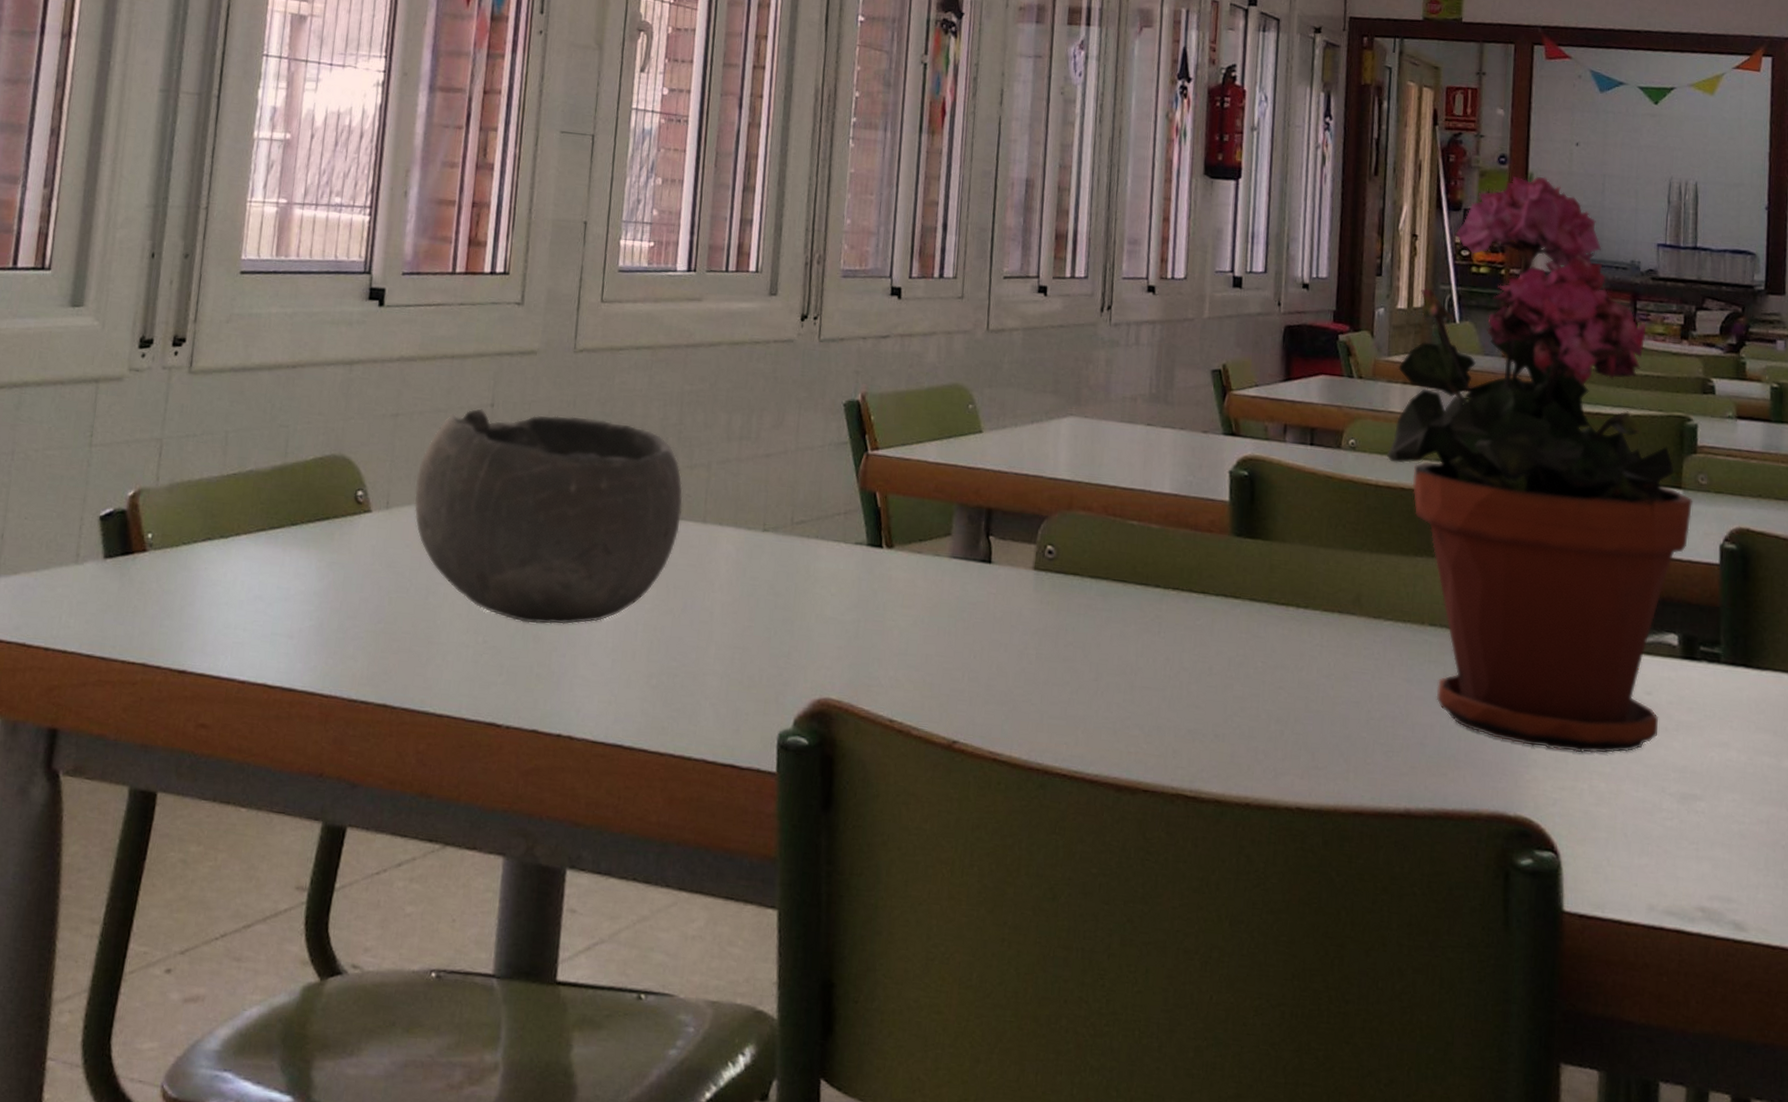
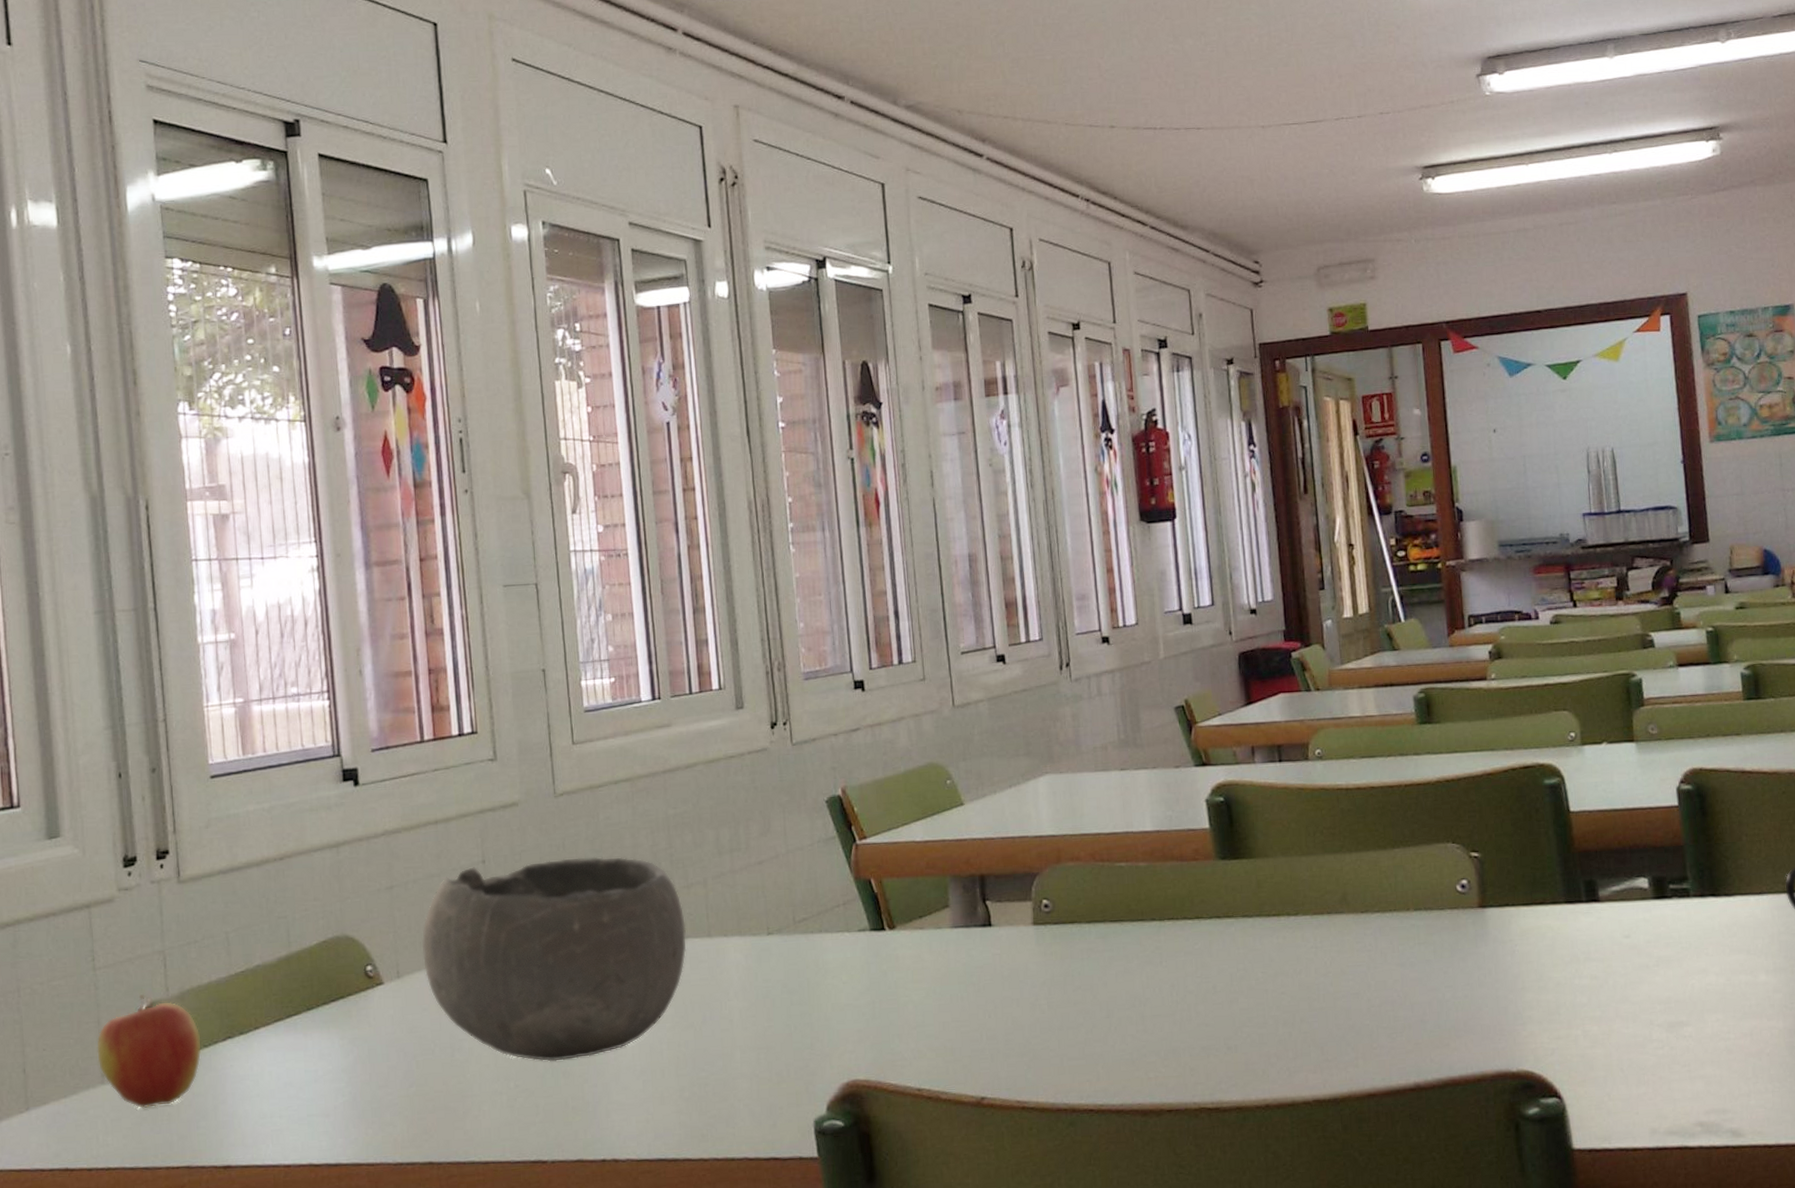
apple: none [75,479,182,597] -> present [96,994,201,1109]
potted plant: present [1386,176,1694,754] -> none [1352,467,1647,1005]

